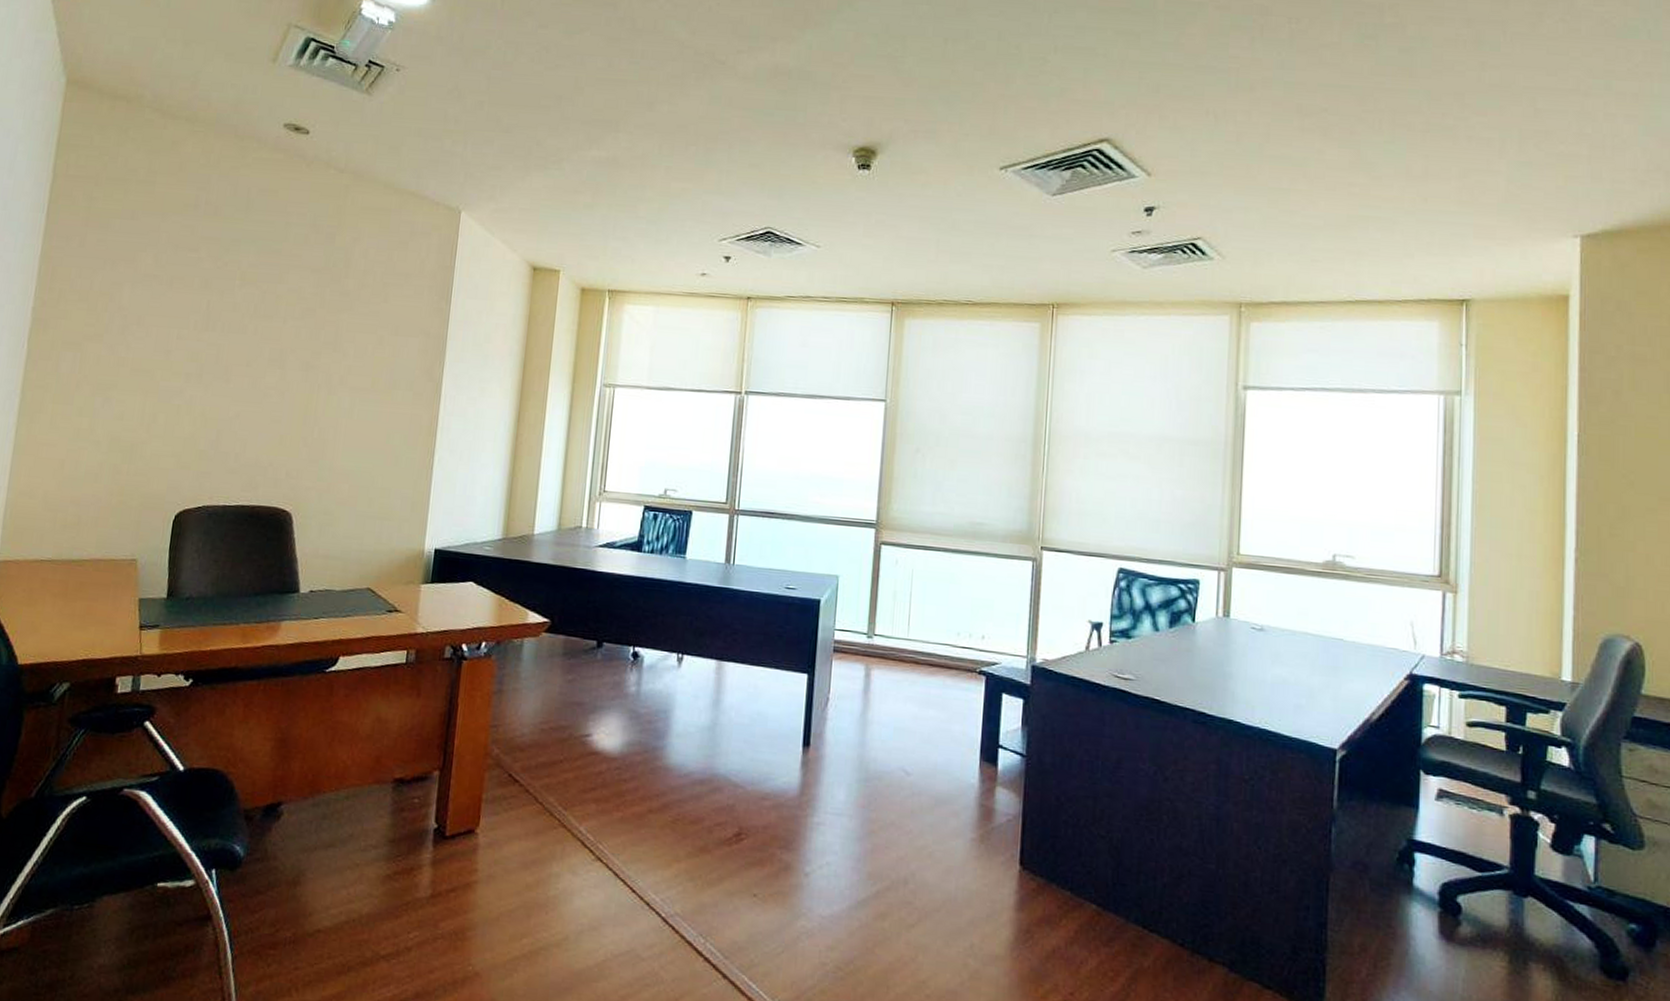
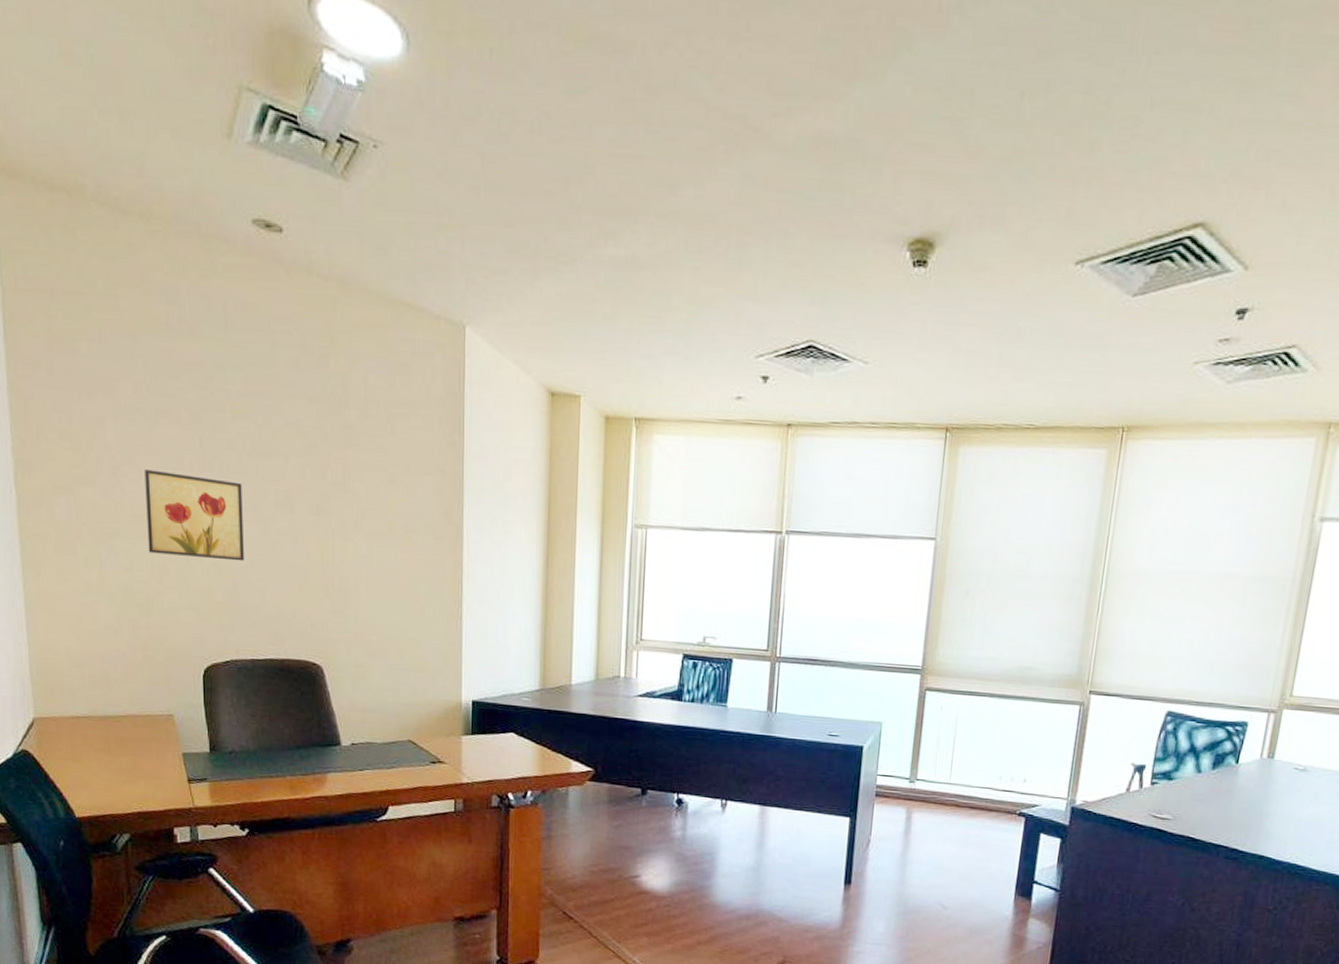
wall art: none [141,328,240,413] -> present [144,469,244,562]

